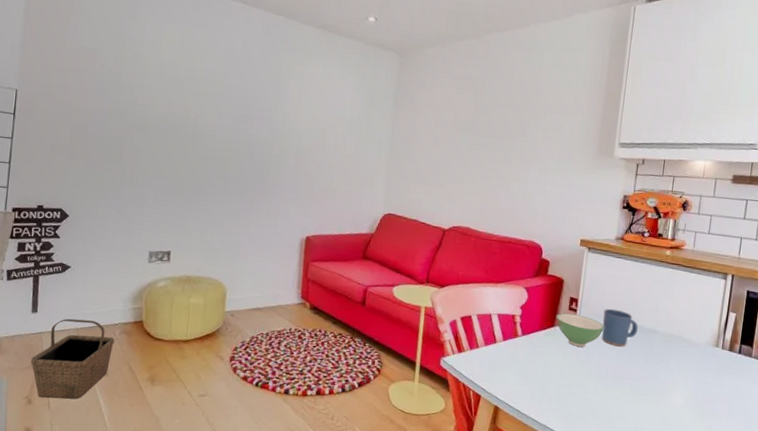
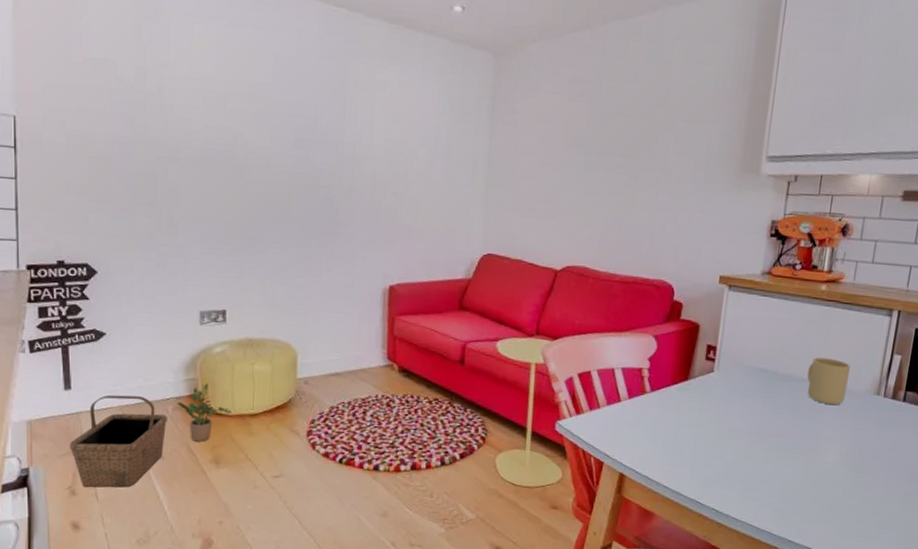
potted plant: none [123,312,169,362] -> present [177,383,232,442]
bowl: present [555,313,604,347] -> none [690,364,747,402]
mug: present [602,308,638,346] -> none [744,356,787,399]
cup: none [655,312,693,354] -> present [807,357,851,405]

